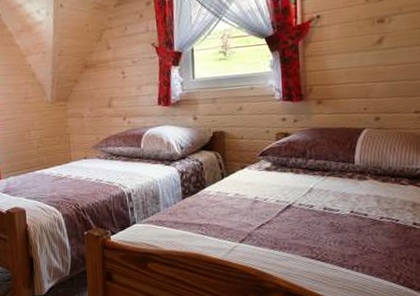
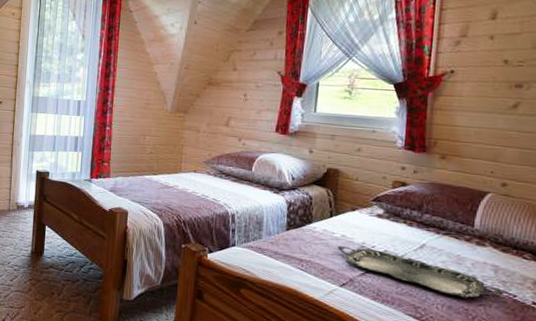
serving tray: none [233,201,388,231] -> present [338,246,505,298]

